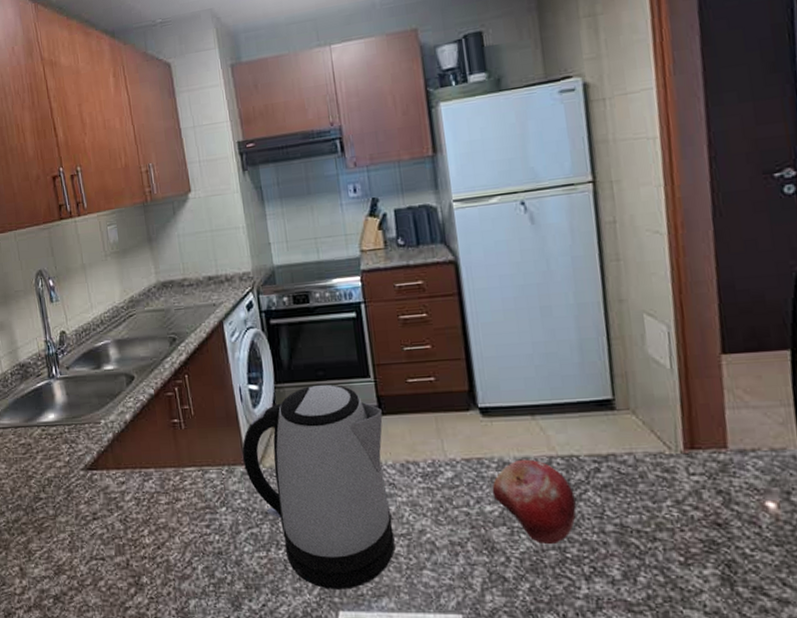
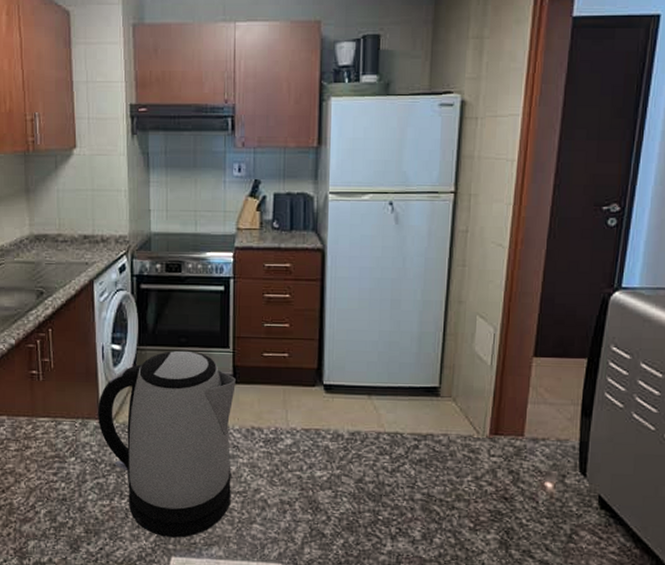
fruit: present [492,459,577,545] -> none [324,433,394,508]

